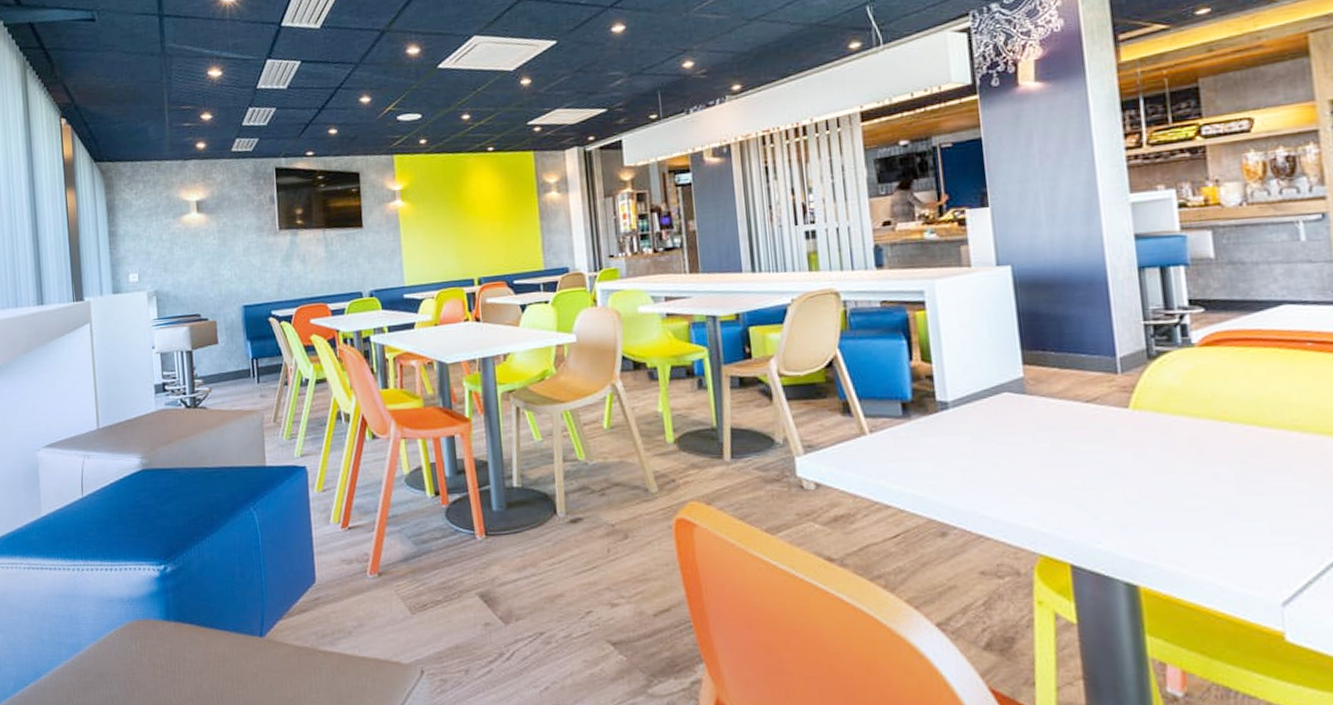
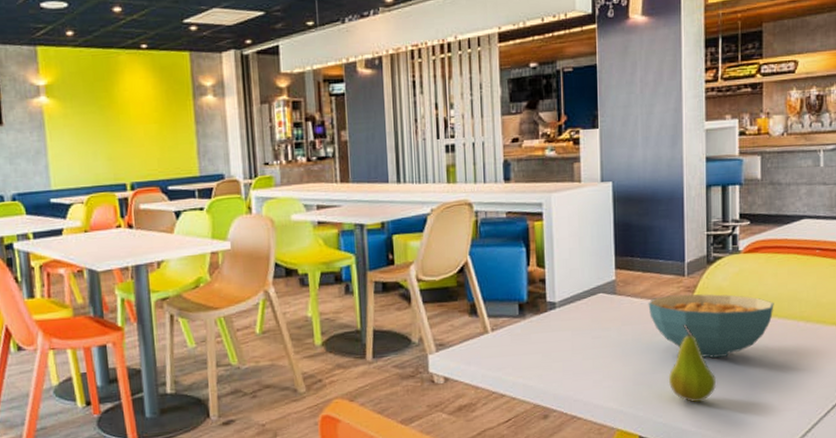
cereal bowl: none [1070,395,1251,473] -> present [648,293,774,358]
fruit: none [1106,432,1176,528] -> present [669,325,717,403]

